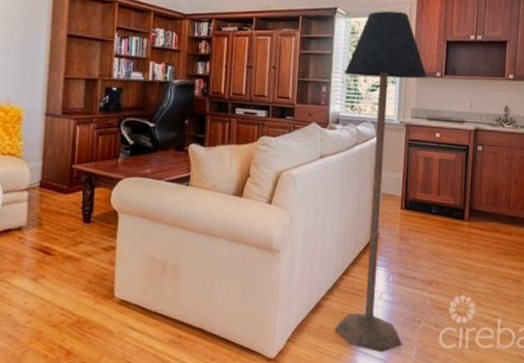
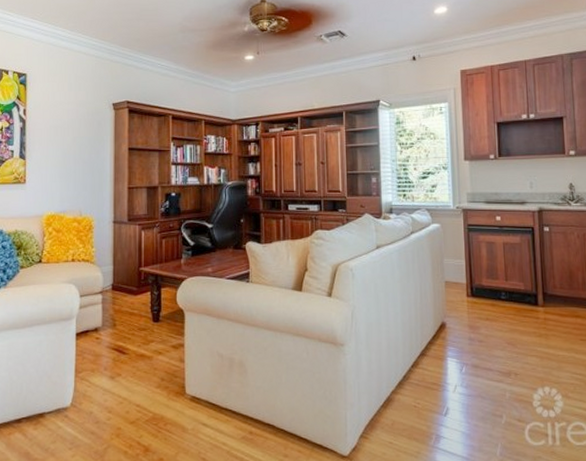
floor lamp: present [335,10,427,353] -> none [393,98,484,450]

